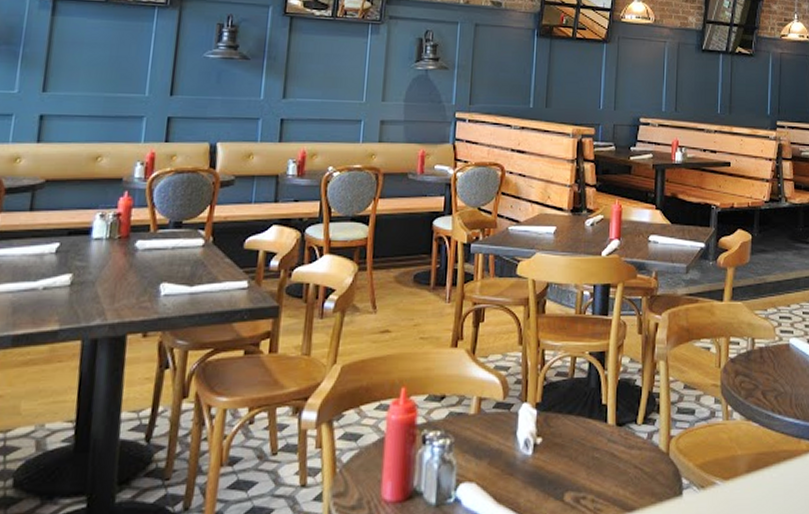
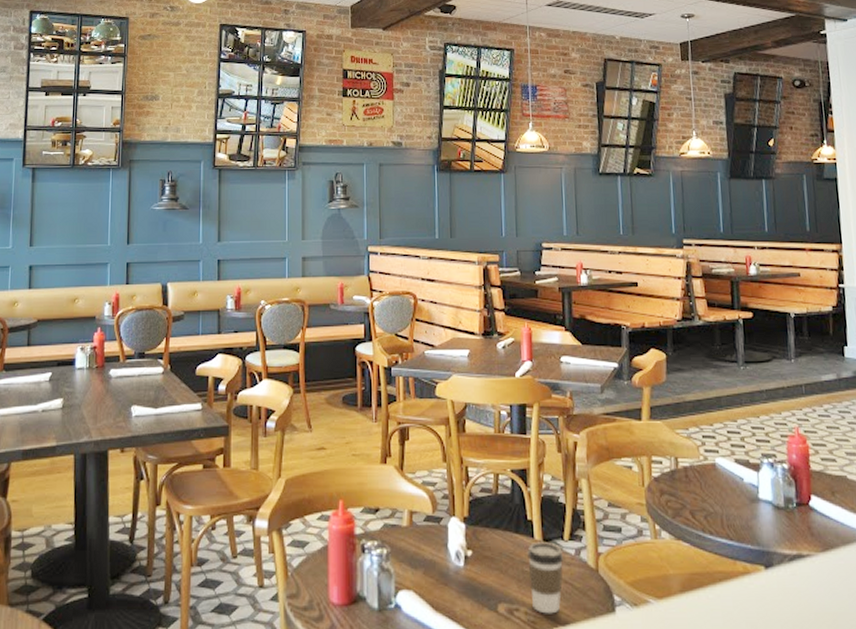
coffee cup: none [599,426,636,501] -> present [527,542,564,614]

